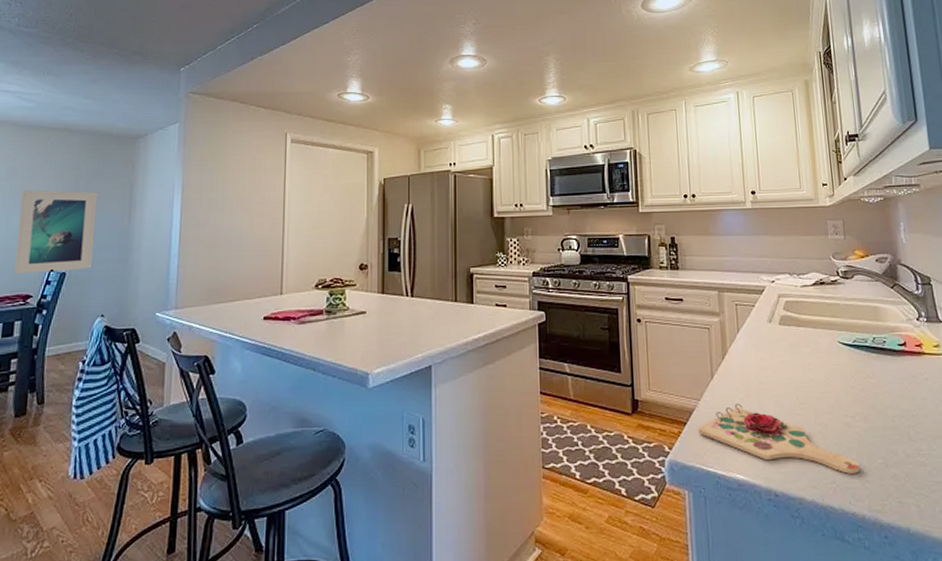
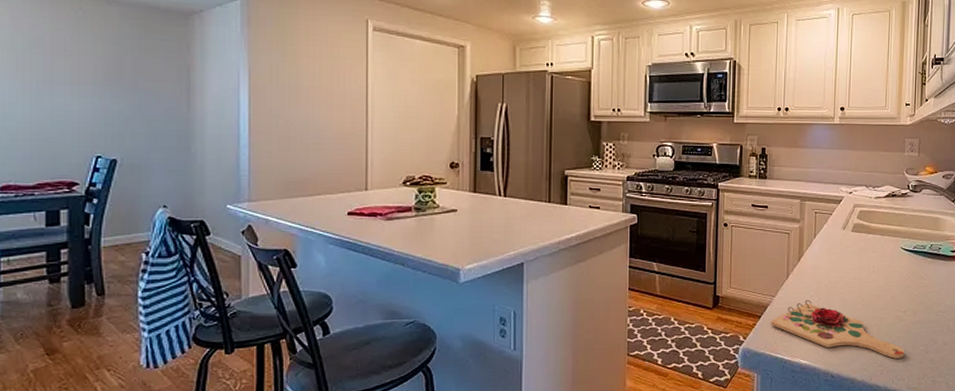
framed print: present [15,190,98,275] -> none [52,66,148,160]

